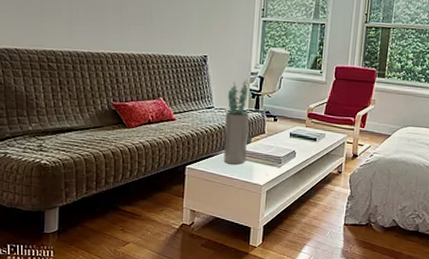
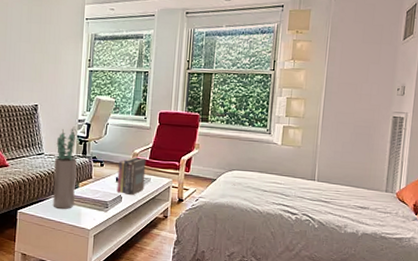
books: none [290,112,321,151] -> present [117,157,146,196]

